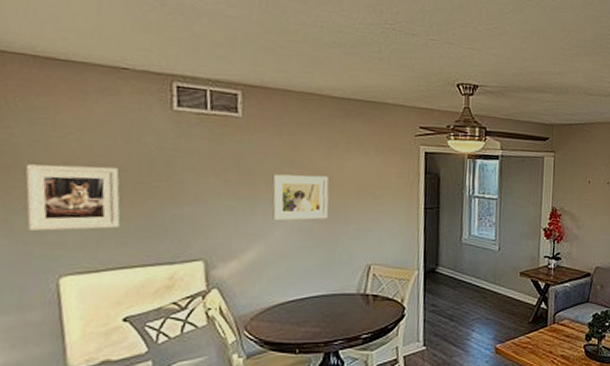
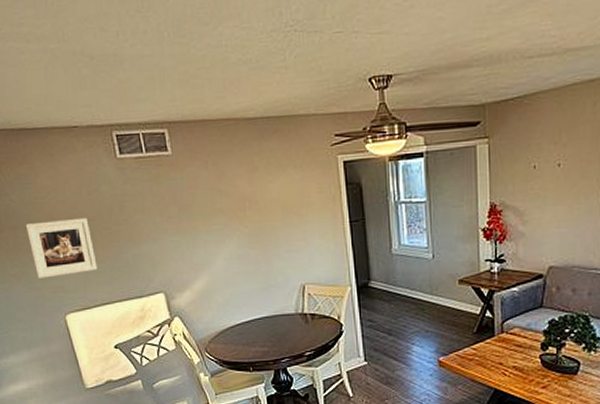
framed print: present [272,174,329,221] -> none [206,201,260,251]

